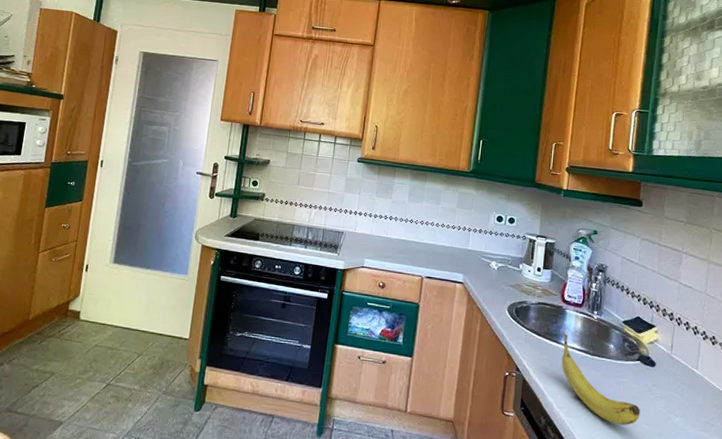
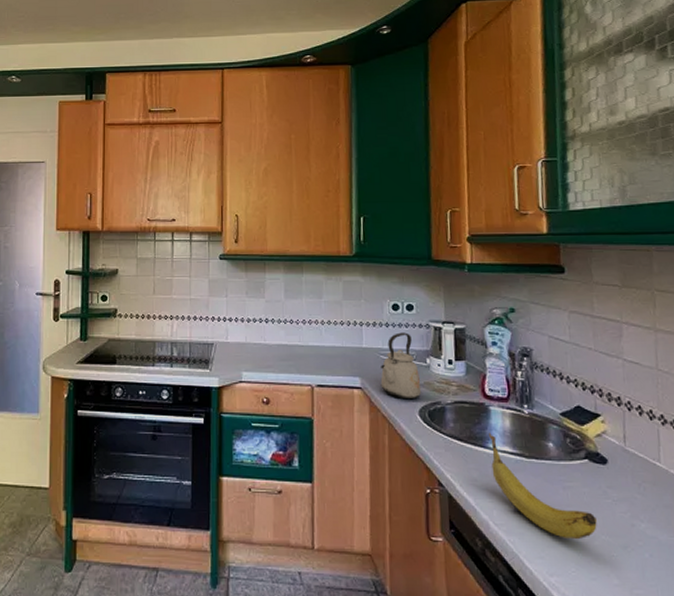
kettle: none [479,240,513,297] -> present [380,332,422,400]

